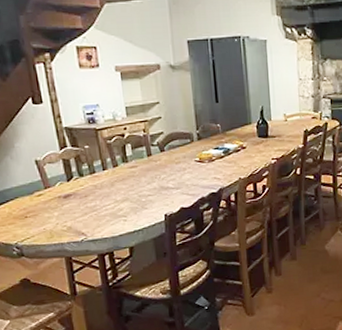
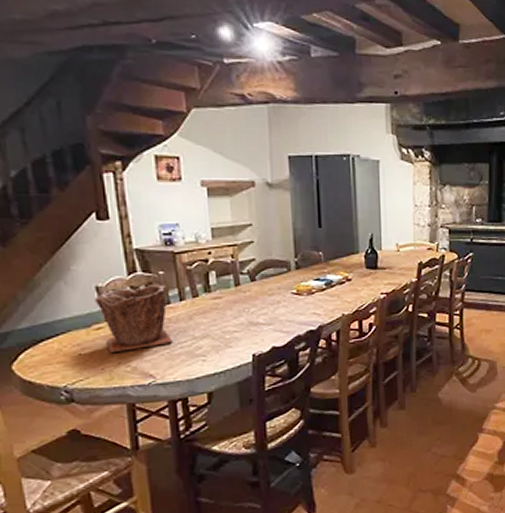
plant pot: none [34,157,99,216] -> present [94,284,172,354]

